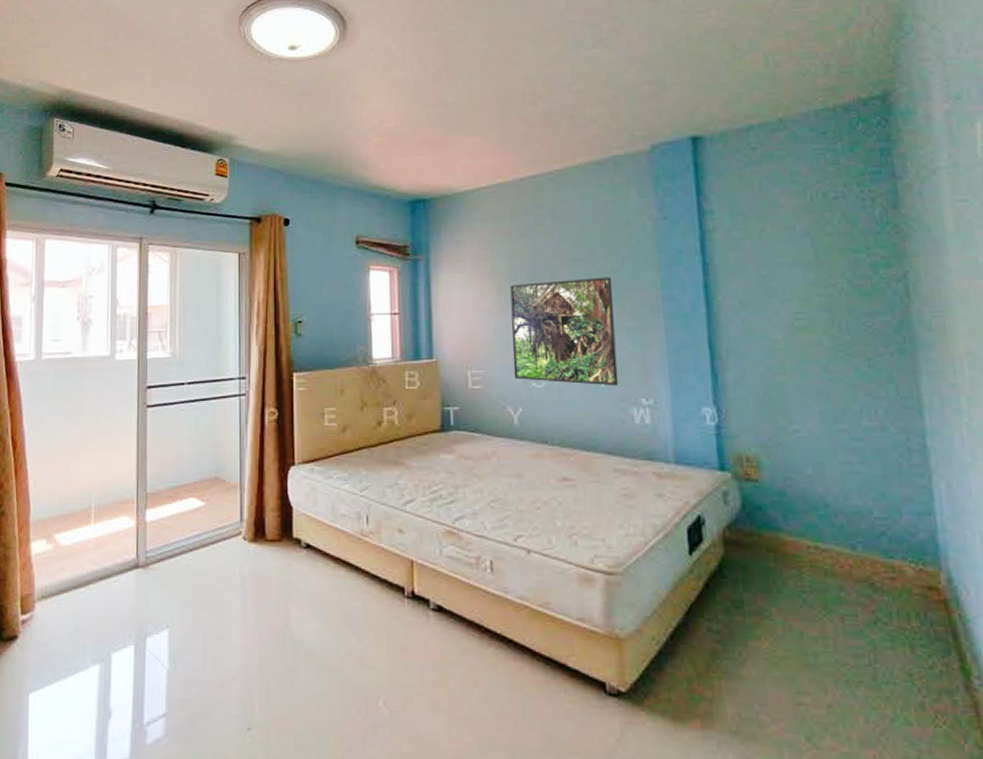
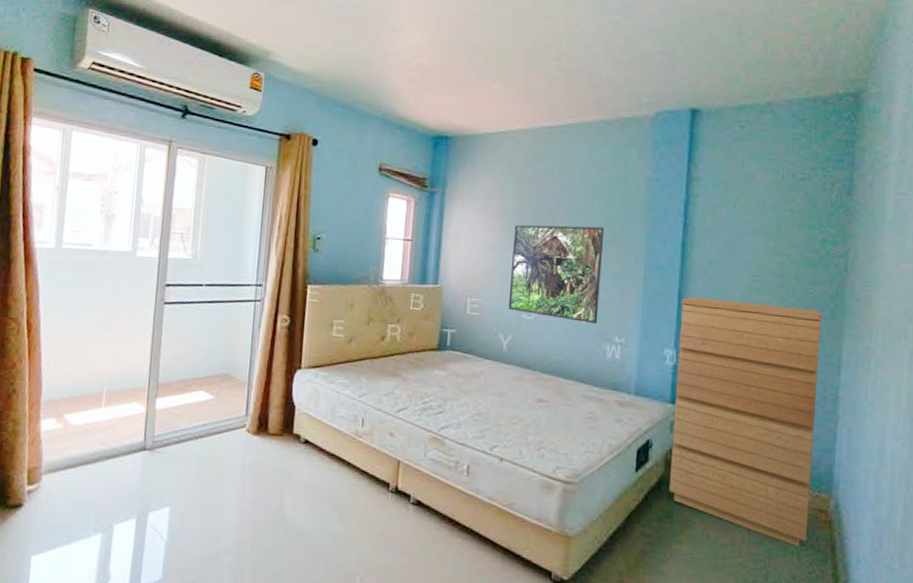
dresser: none [713,343,919,635] -> present [668,296,822,546]

